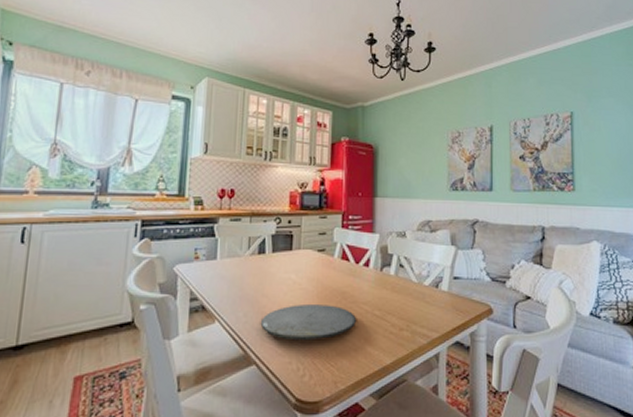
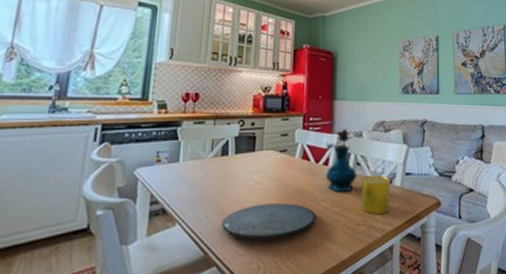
vase: none [366,228,399,296] -> present [325,129,356,193]
cup: none [405,278,435,320] -> present [361,175,389,215]

